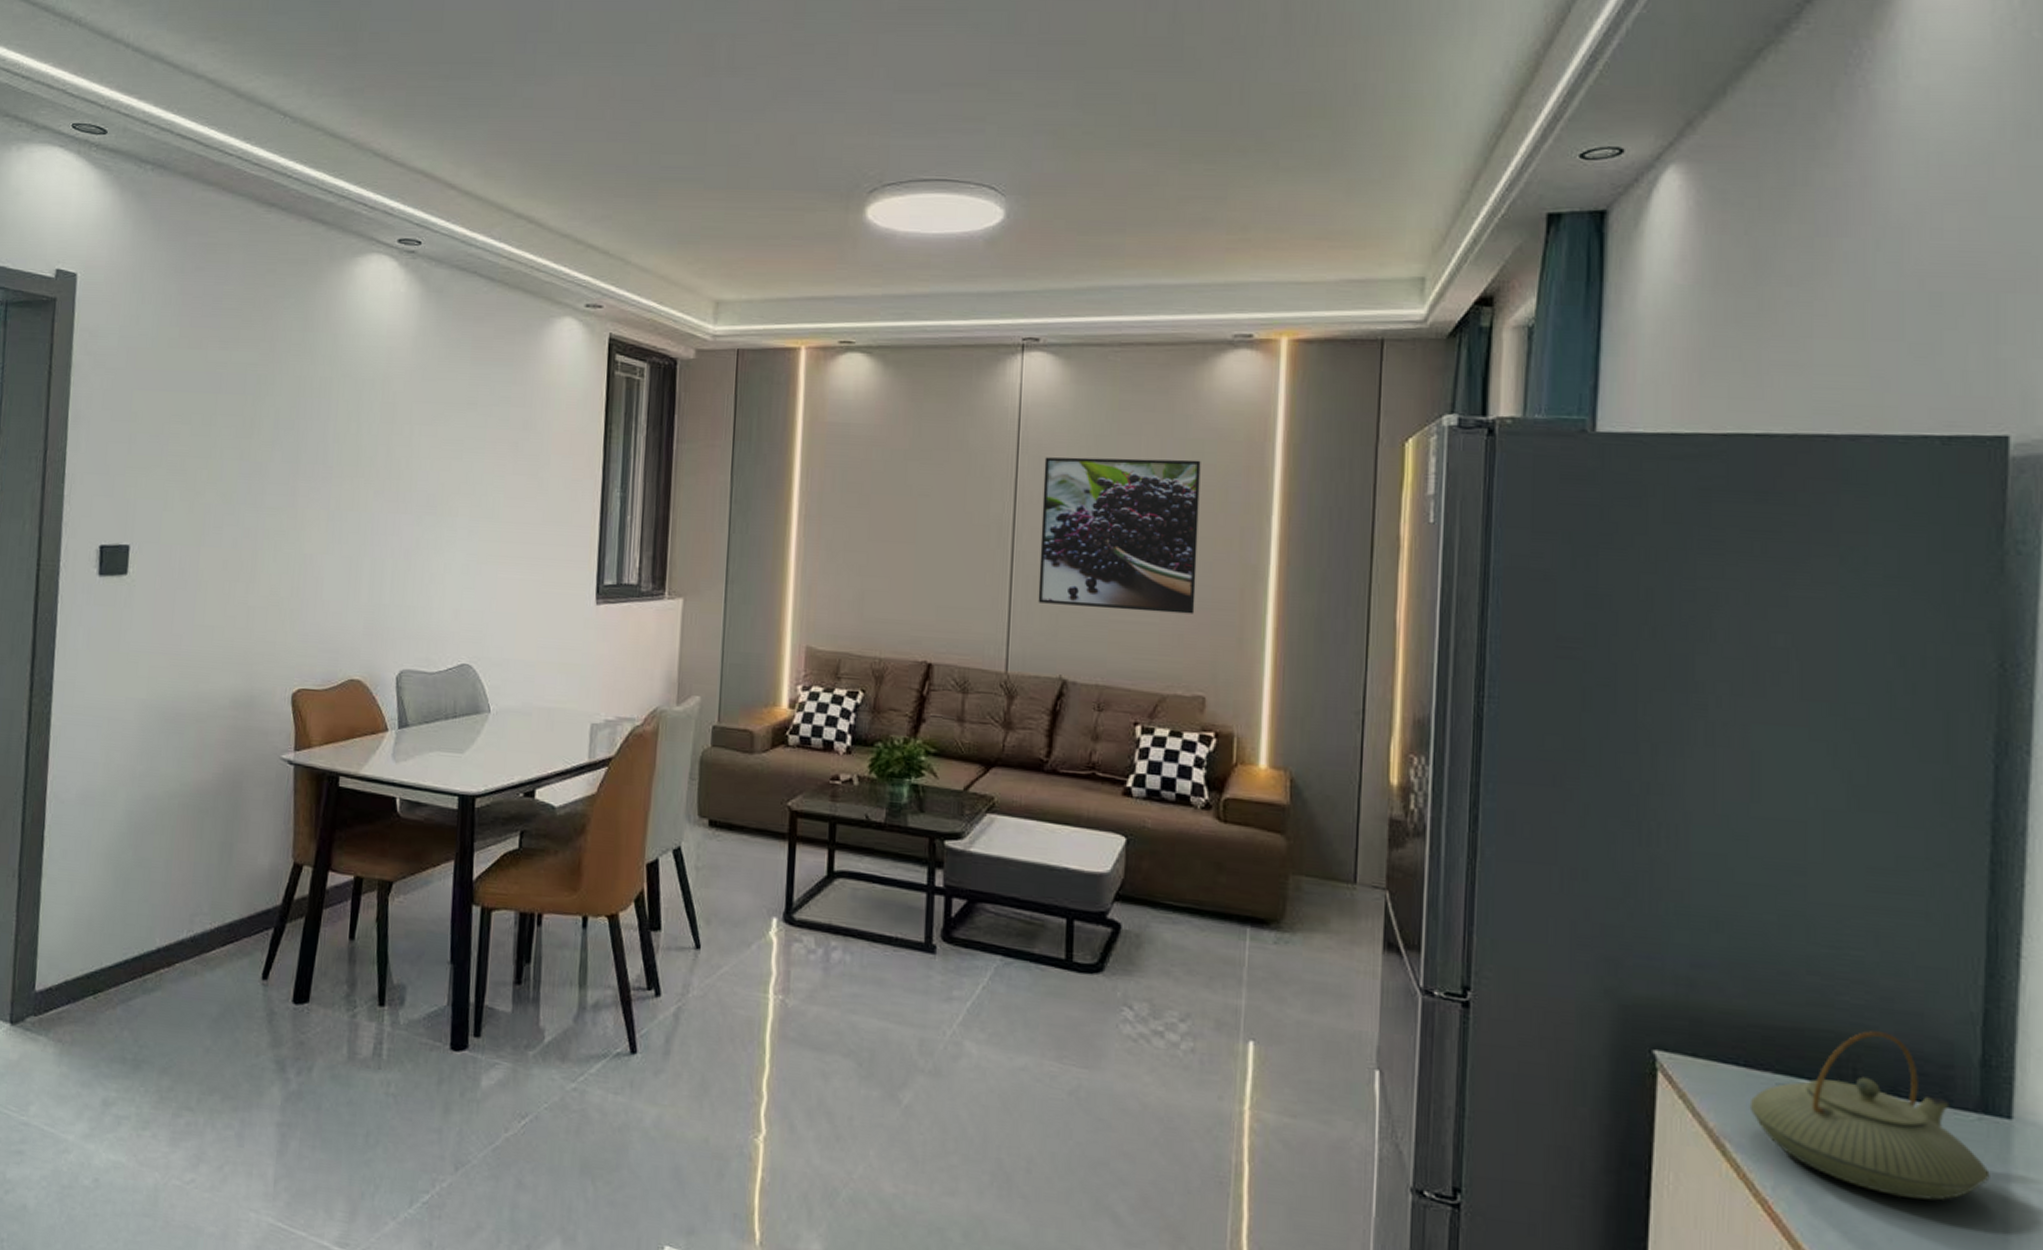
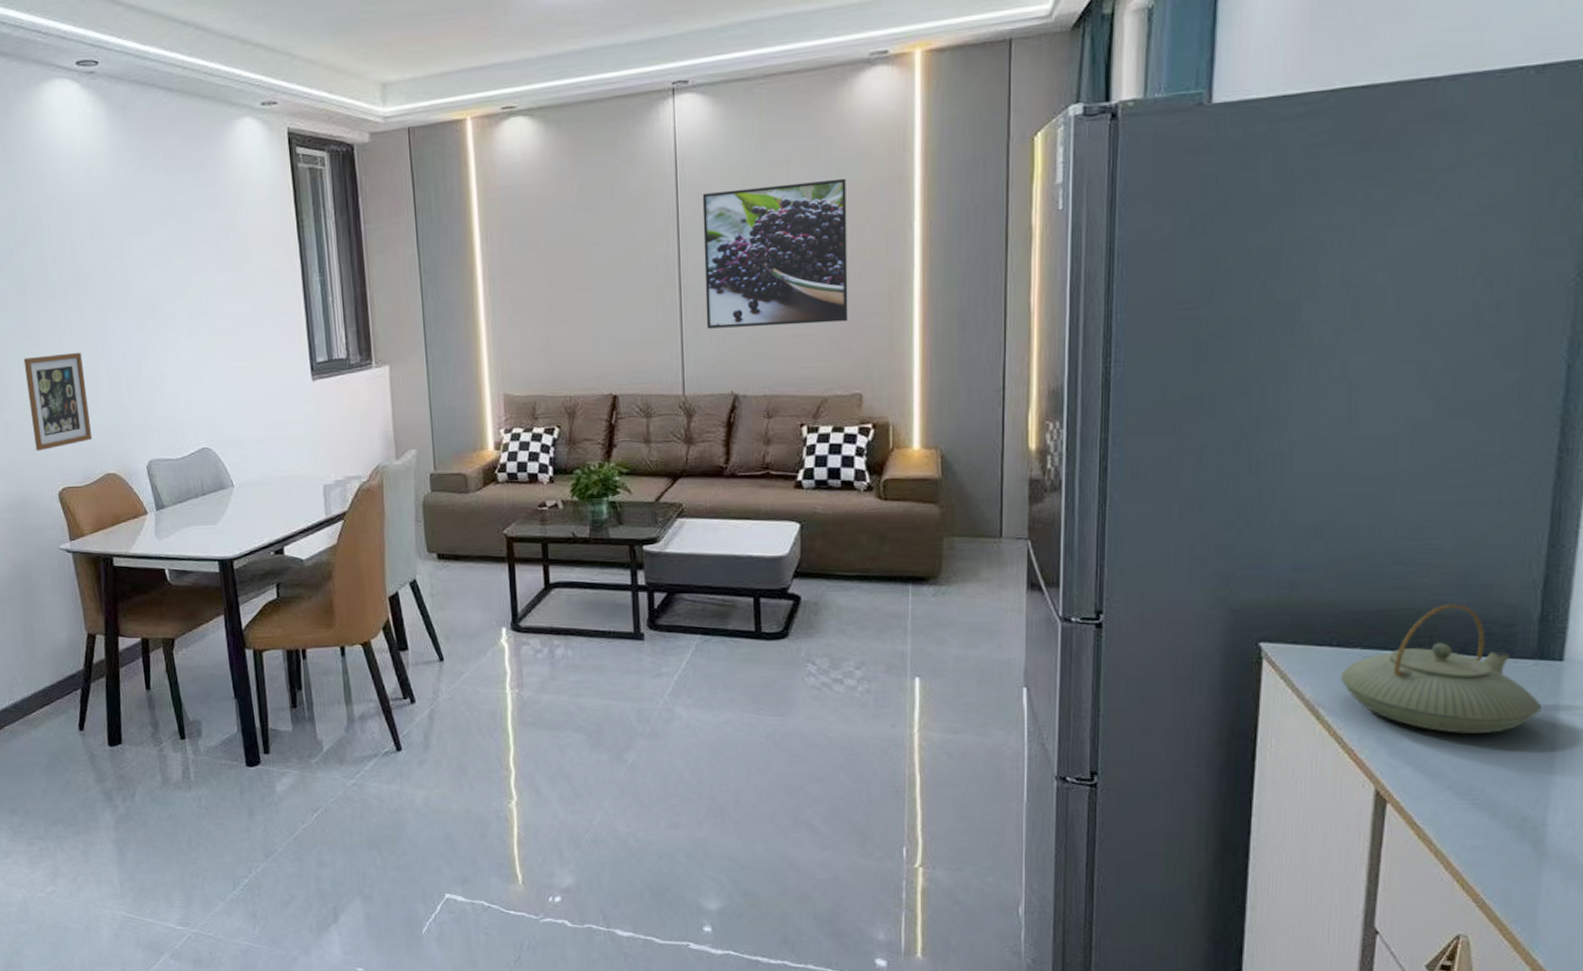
picture frame: none [276,539,347,645] -> present [23,352,93,451]

